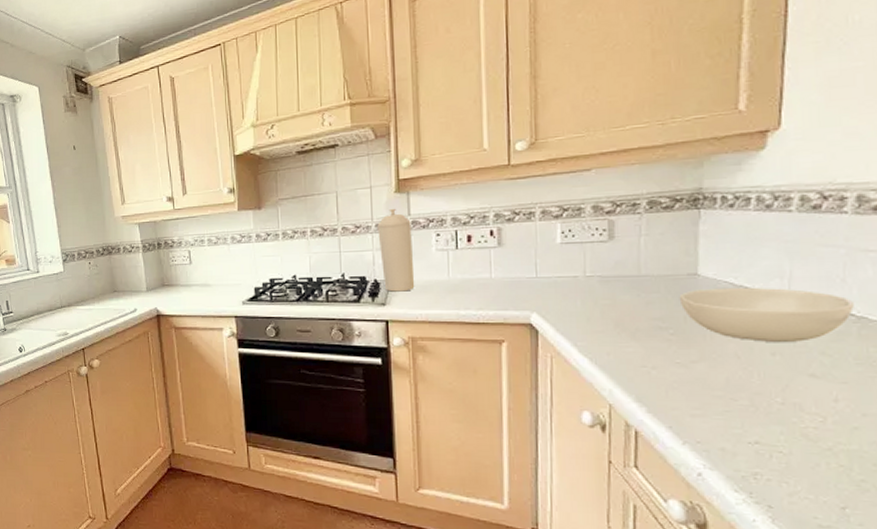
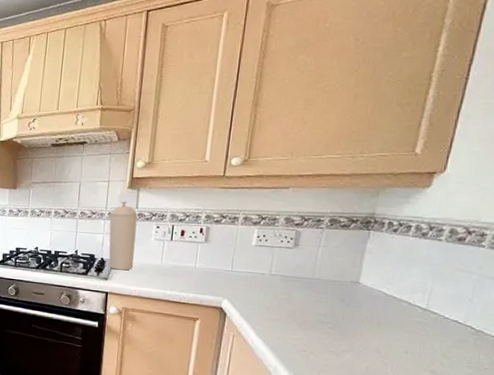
bowl: present [679,287,854,342] -> none [341,294,475,345]

